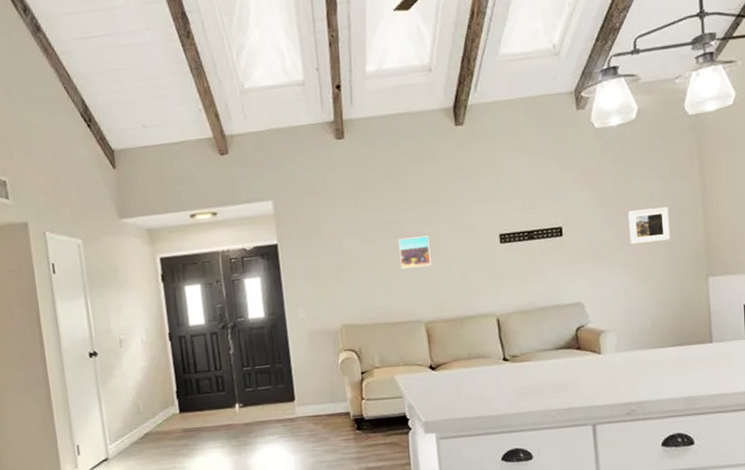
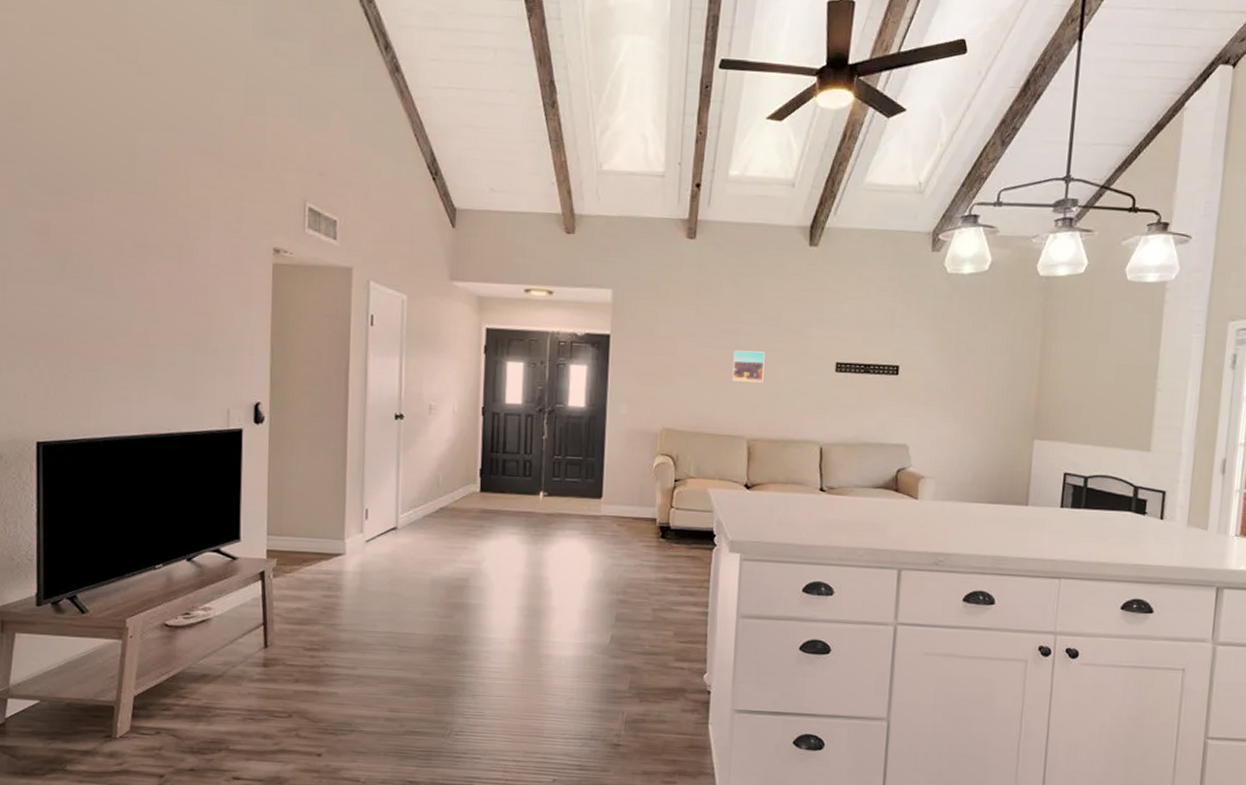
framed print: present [628,207,670,244] -> none [963,361,1006,397]

